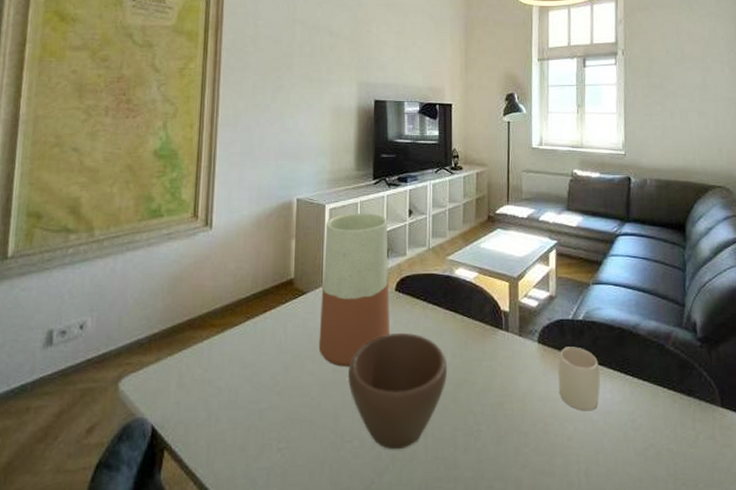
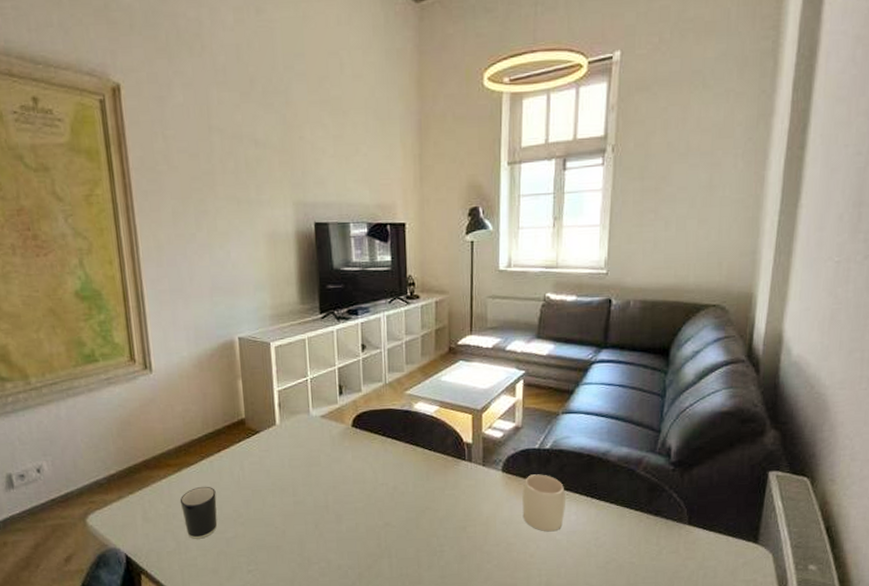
mug: none [218,349,256,410] -> present [180,486,218,539]
vase: present [318,213,389,367] -> none [272,349,348,499]
bowl: present [348,332,448,449] -> none [309,466,410,568]

